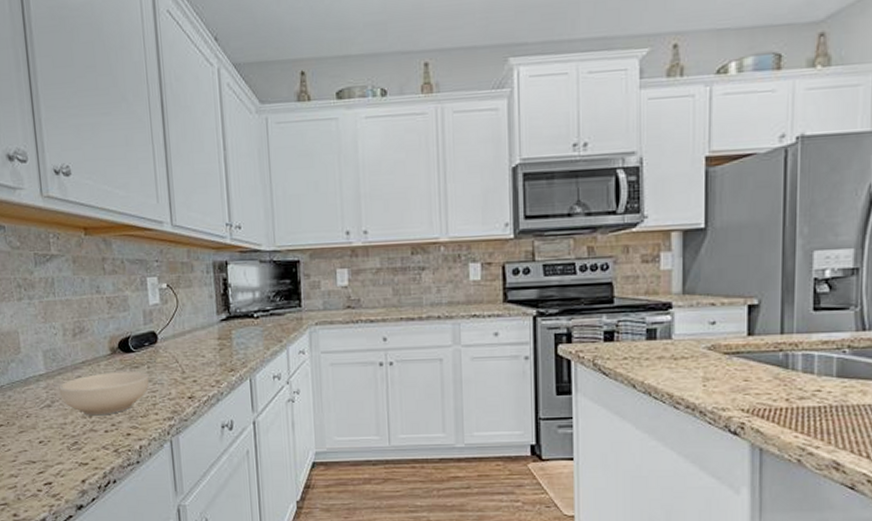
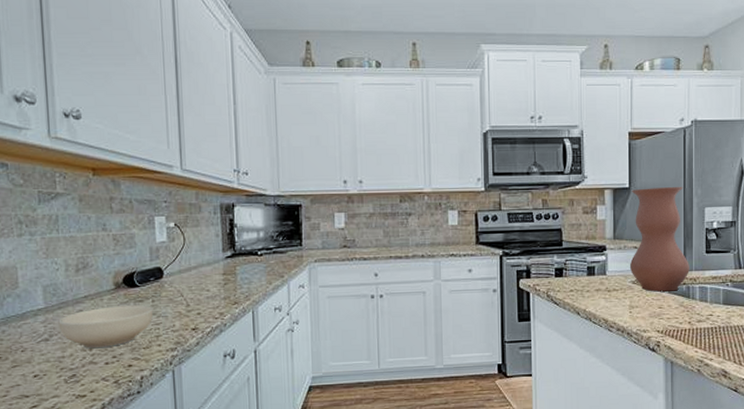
vase: none [703,225,789,360] -> present [629,187,689,292]

